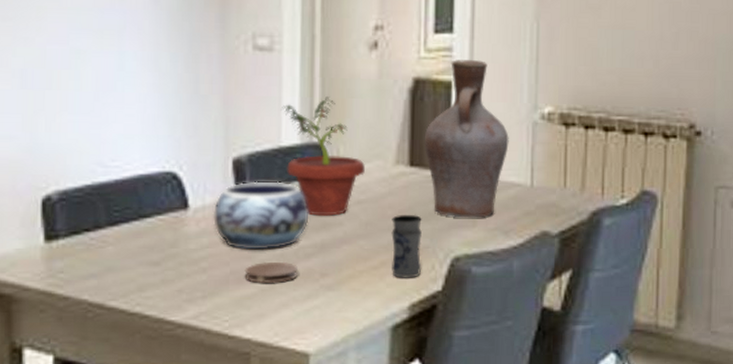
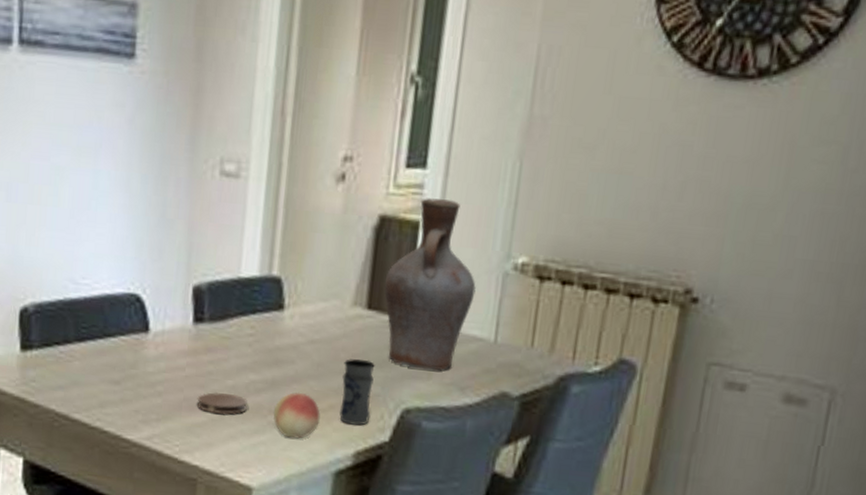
decorative bowl: present [213,181,309,250] -> none [171,310,262,381]
potted plant: present [280,96,365,216] -> none [242,229,322,353]
fruit: none [325,252,373,299] -> present [273,392,320,439]

